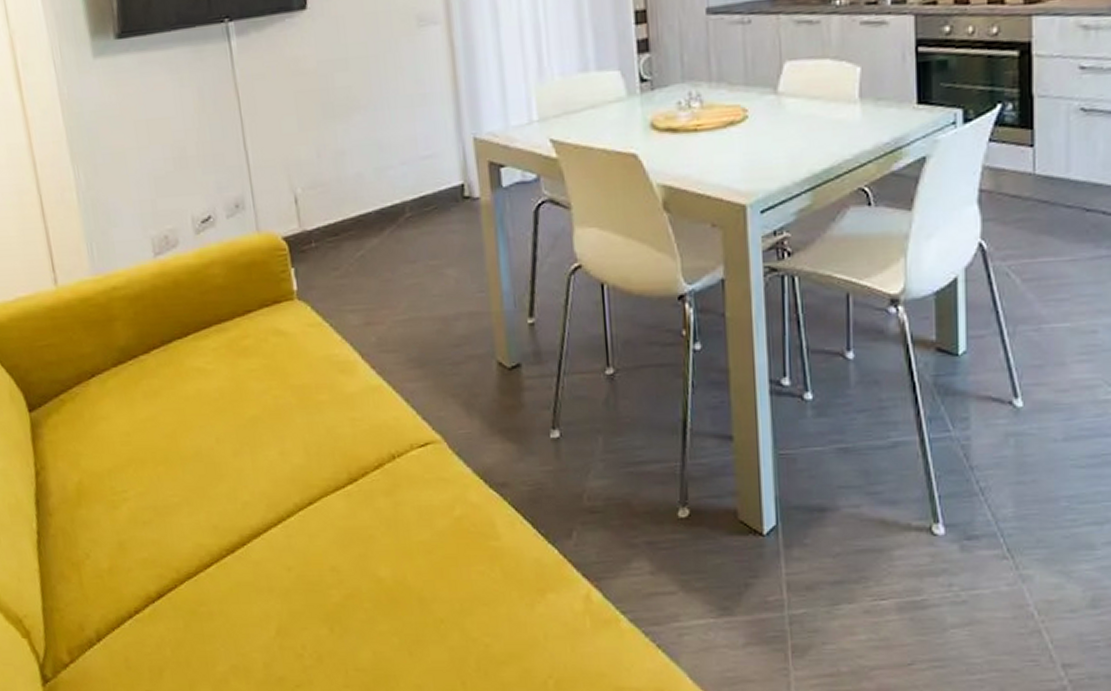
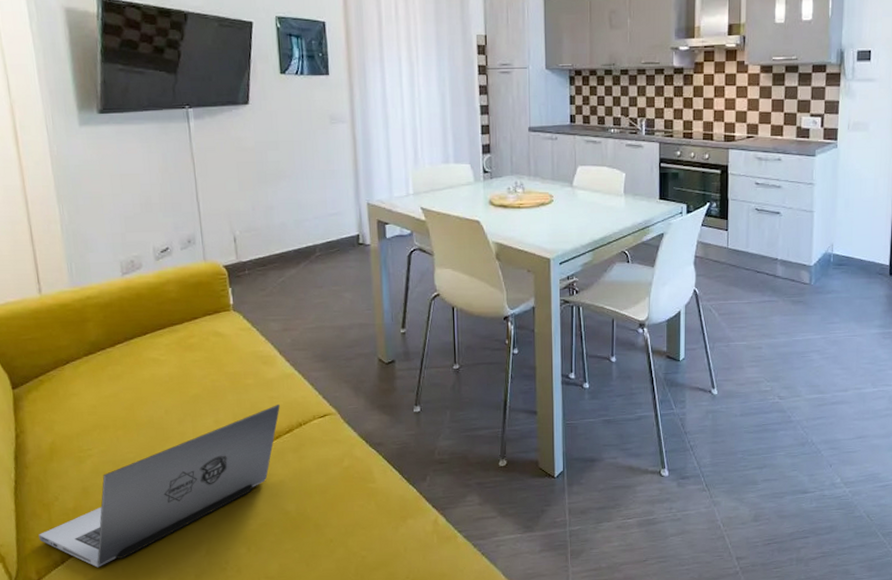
laptop: none [68,429,365,649] -> present [38,405,280,568]

